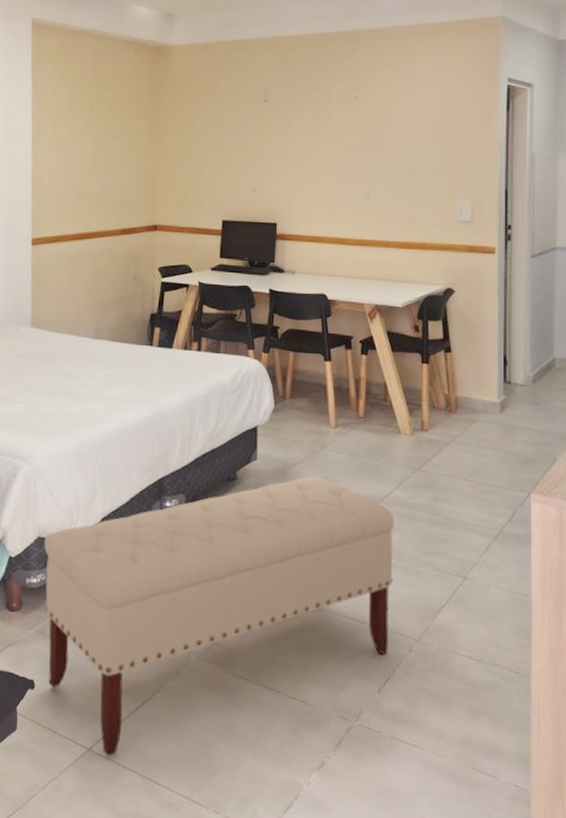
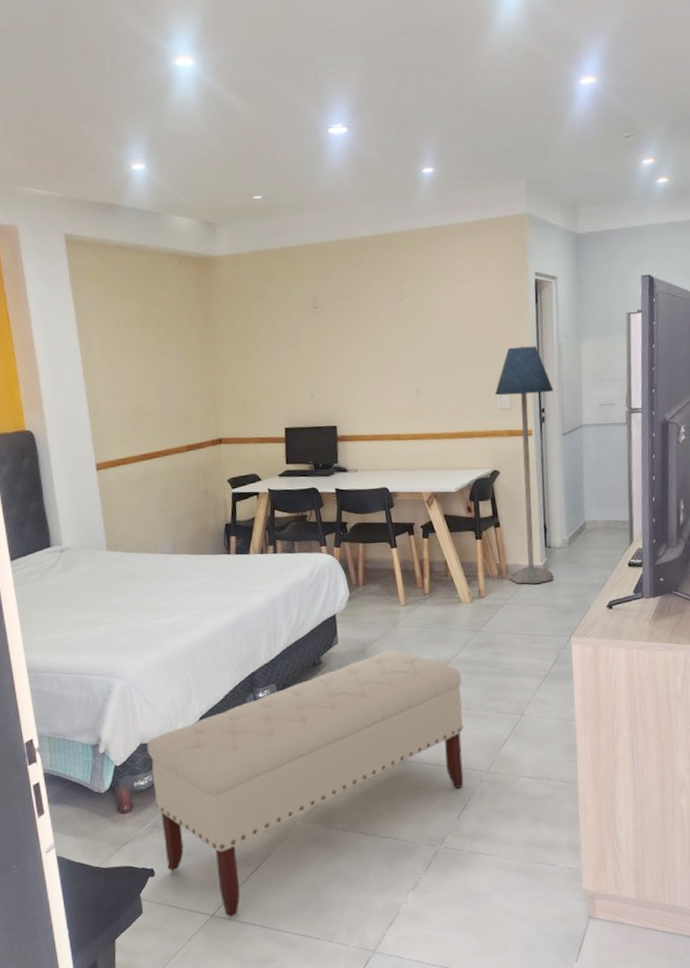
floor lamp: none [454,155,523,424] -> present [495,345,554,585]

